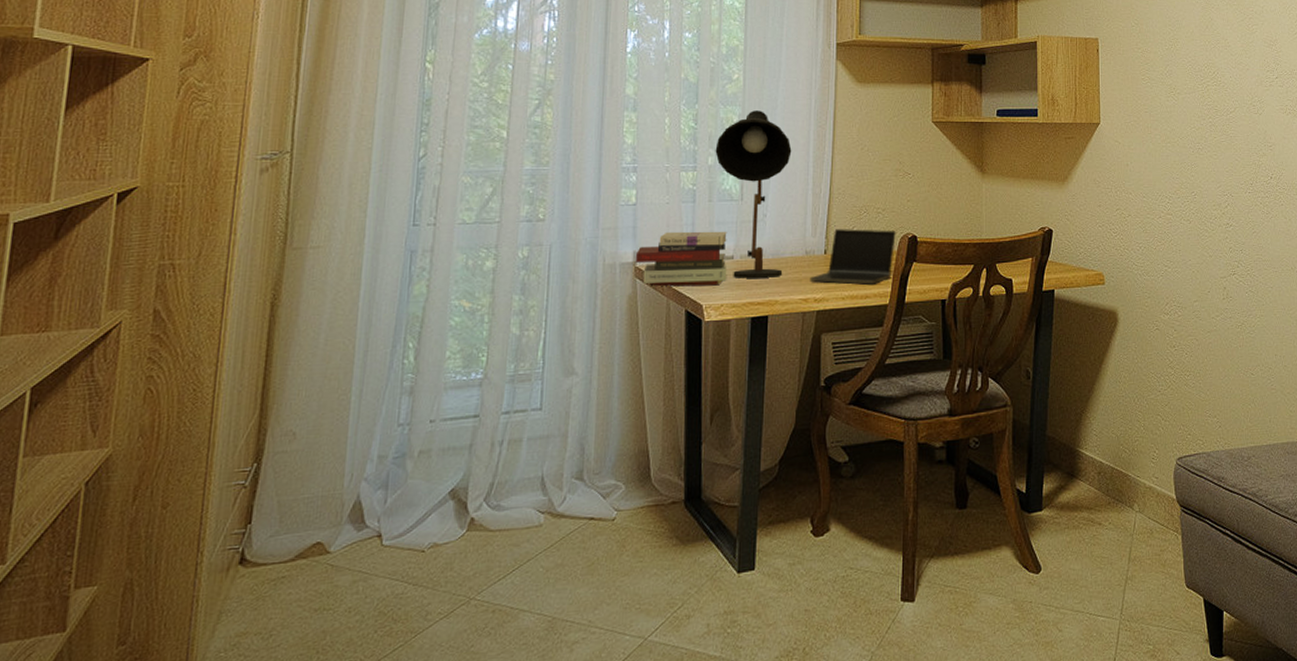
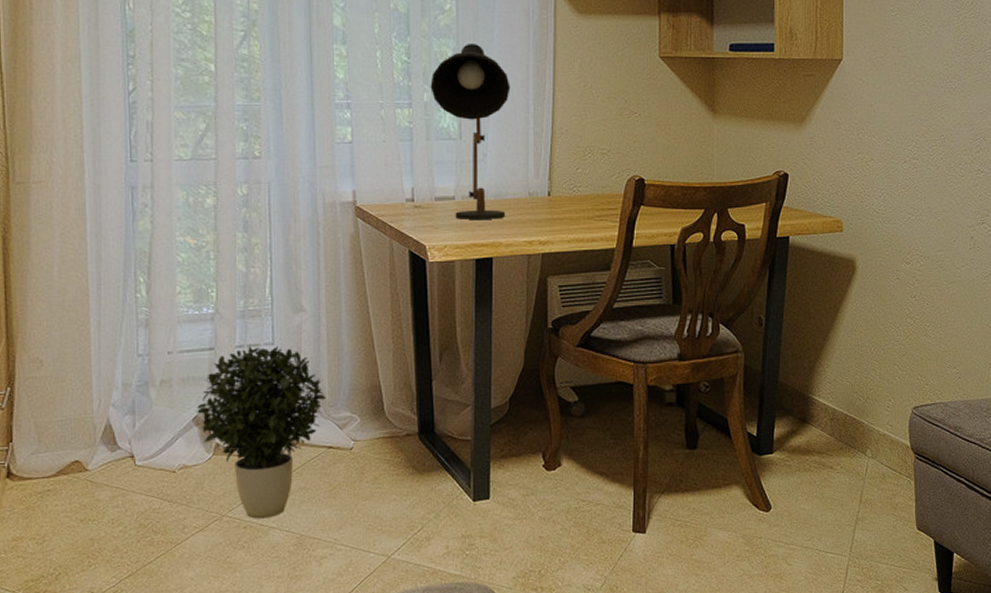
potted plant: none [454,412,592,601] -> present [197,346,326,519]
books: present [635,231,727,286] -> none [355,171,449,227]
laptop computer: present [809,229,896,285] -> none [533,170,622,228]

